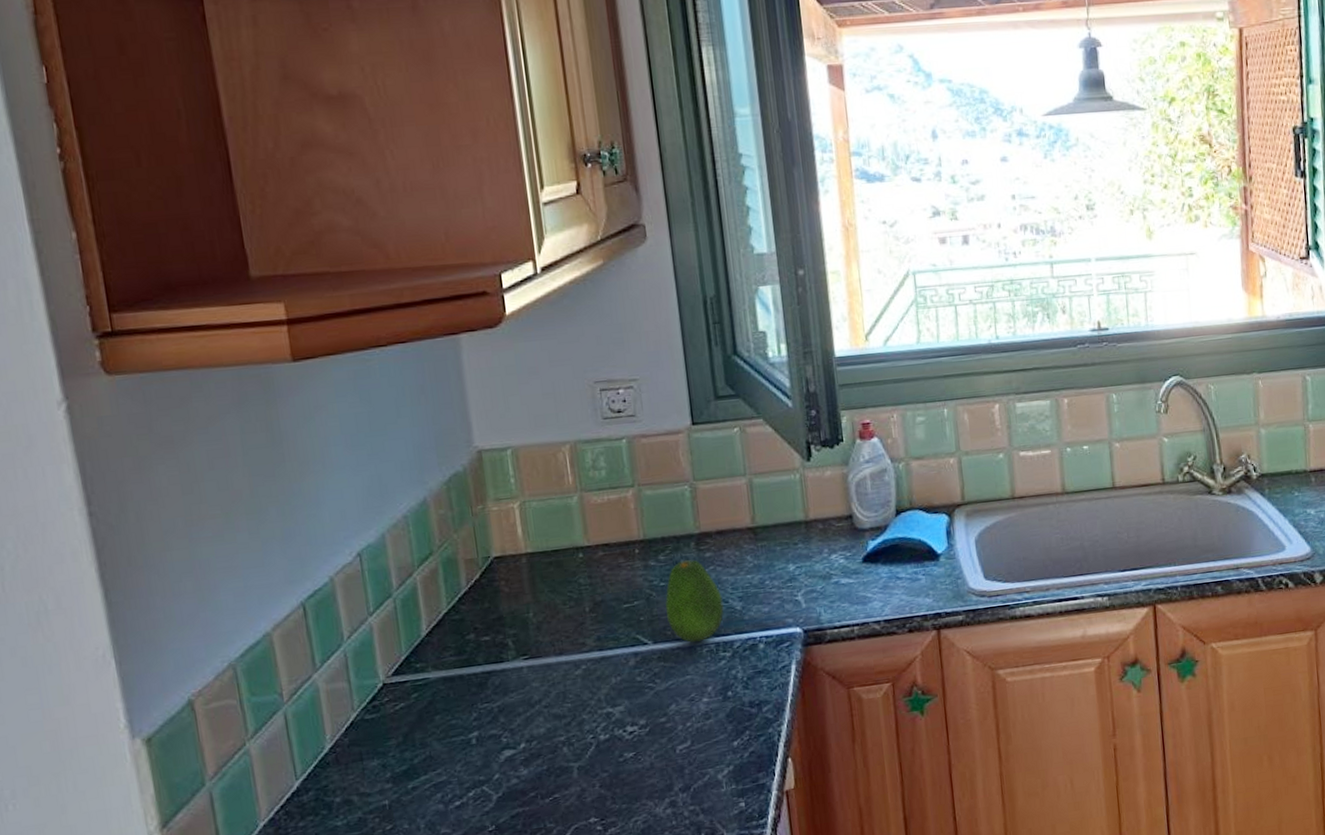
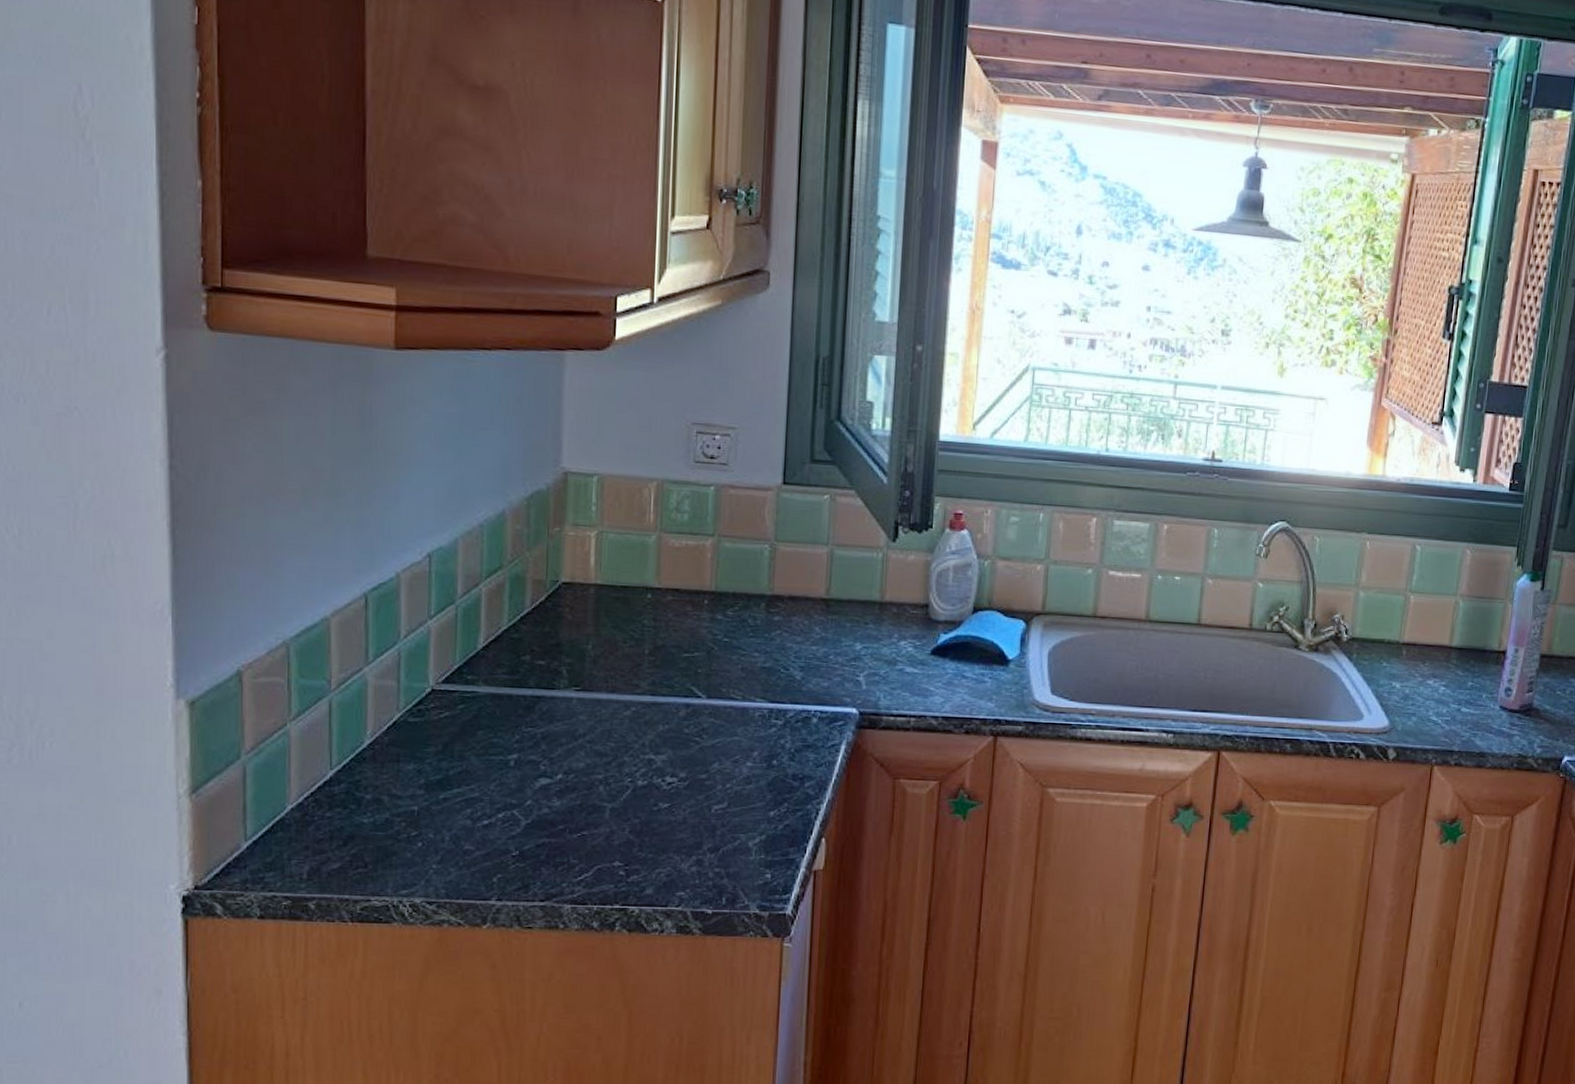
fruit: present [665,559,724,643] -> none [724,619,784,704]

